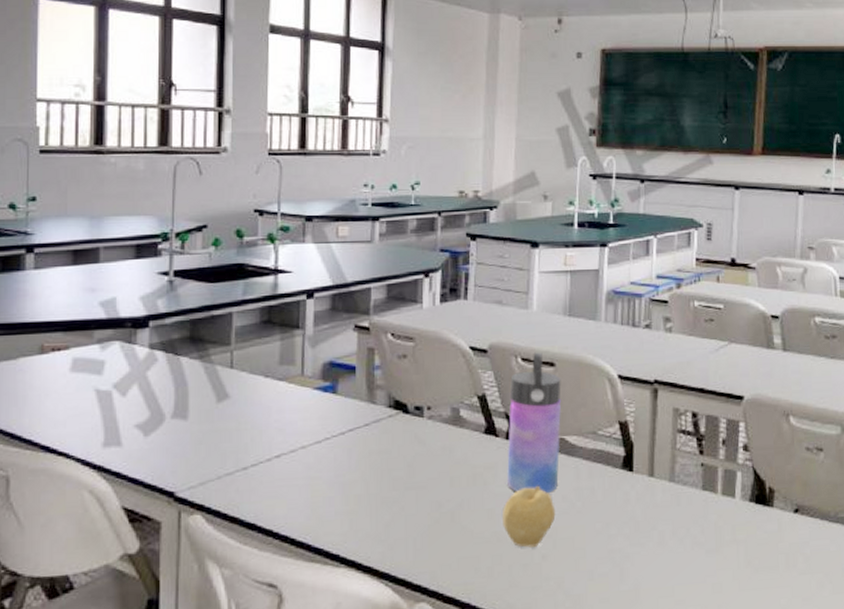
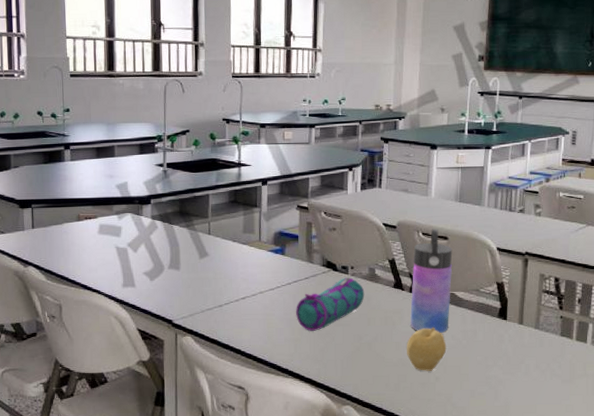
pencil case: none [351,420,446,499] -> present [296,276,365,331]

